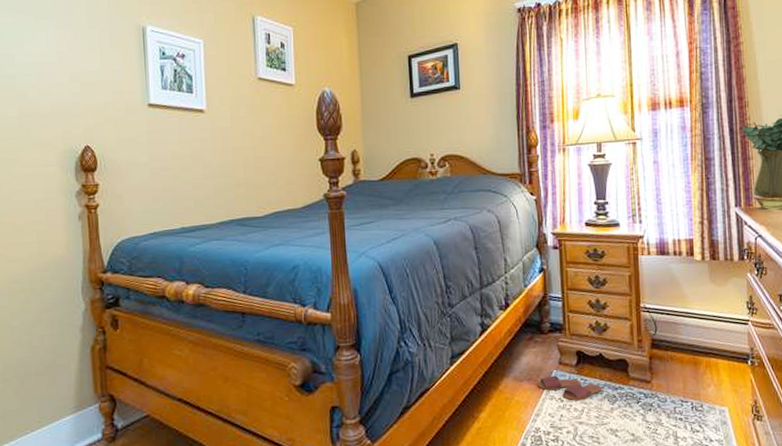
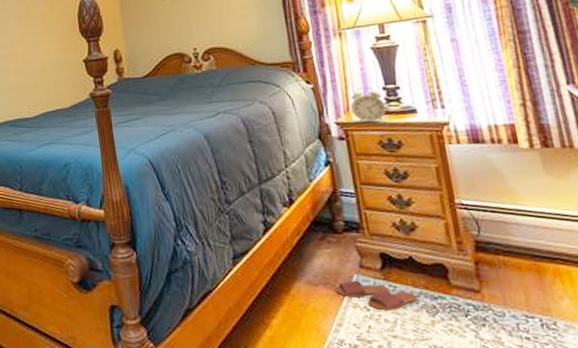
alarm clock: none [566,200,596,233] -> present [350,86,387,123]

